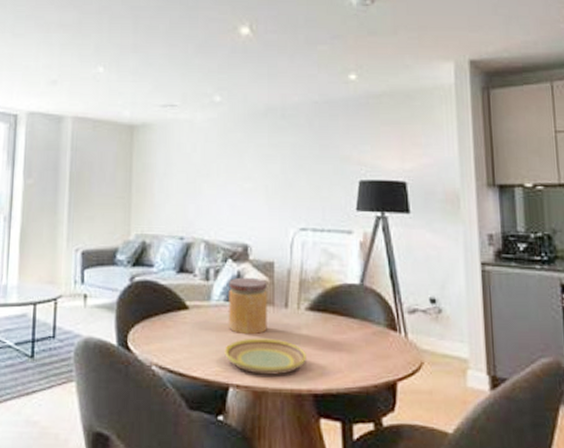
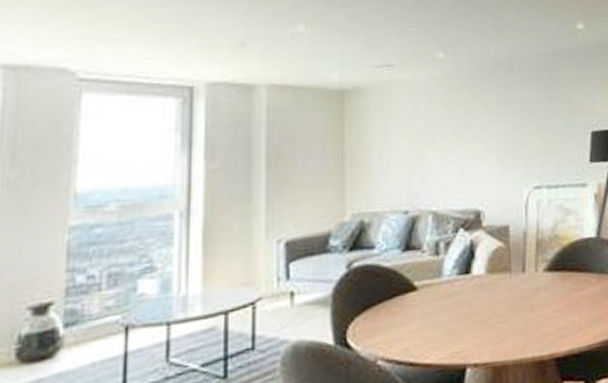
plate: present [225,338,306,376] -> none [460,307,547,349]
jar: present [229,277,267,335] -> none [461,245,505,308]

